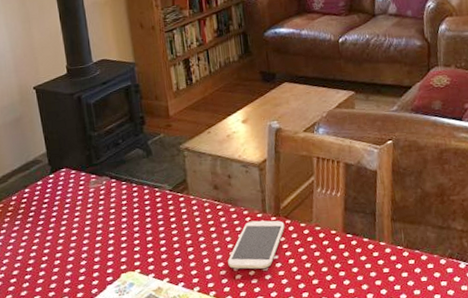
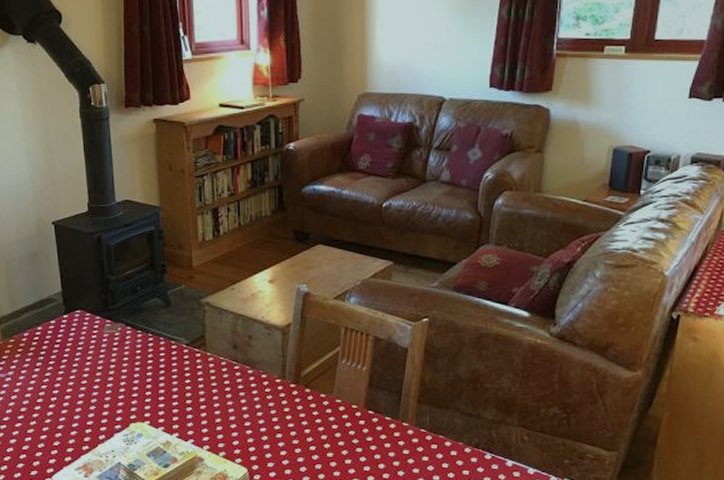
smartphone: present [228,220,285,269] -> none [241,385,304,435]

